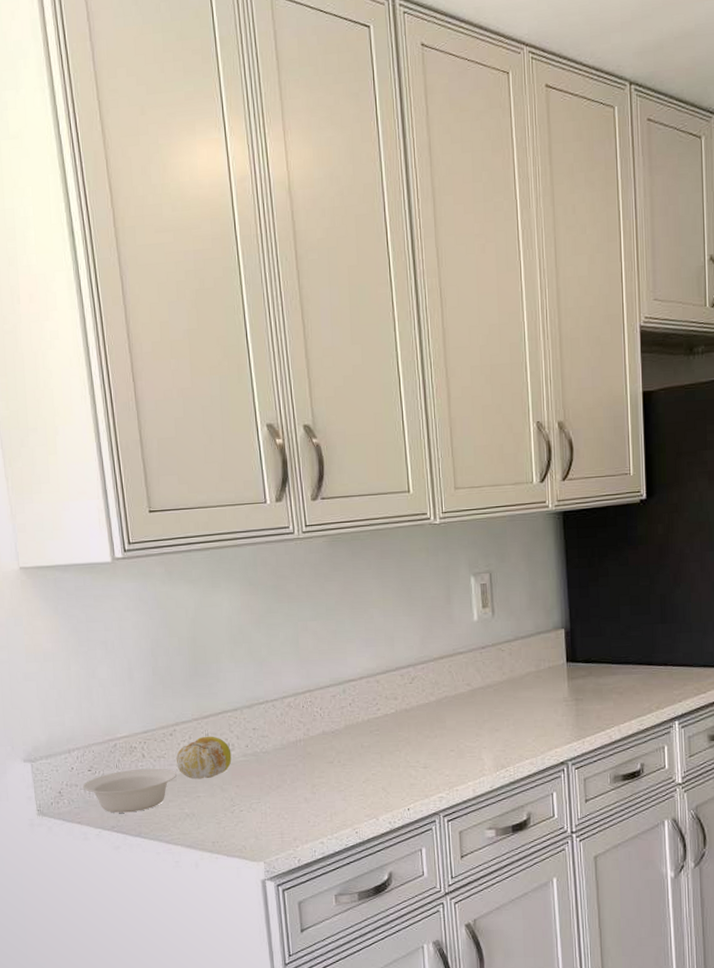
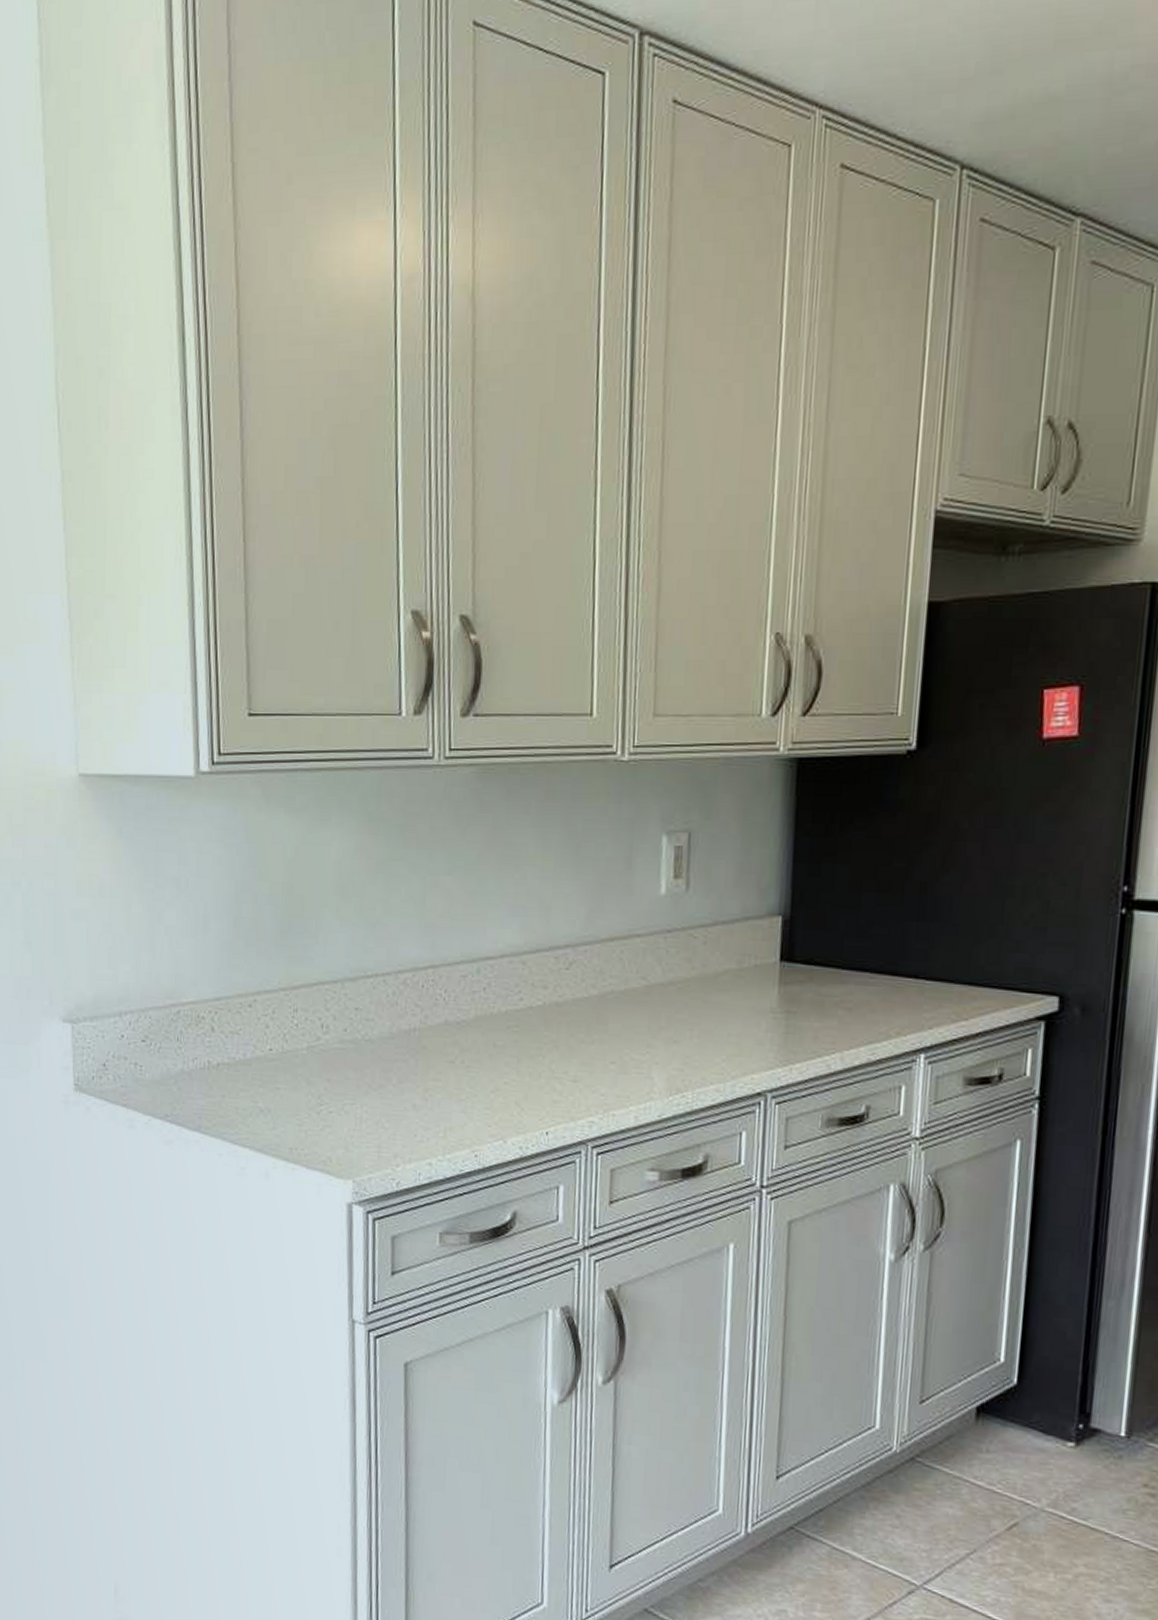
bowl: present [83,768,177,813] -> none [133,1045,252,1100]
fruit: present [176,736,232,779] -> none [254,1012,325,1067]

